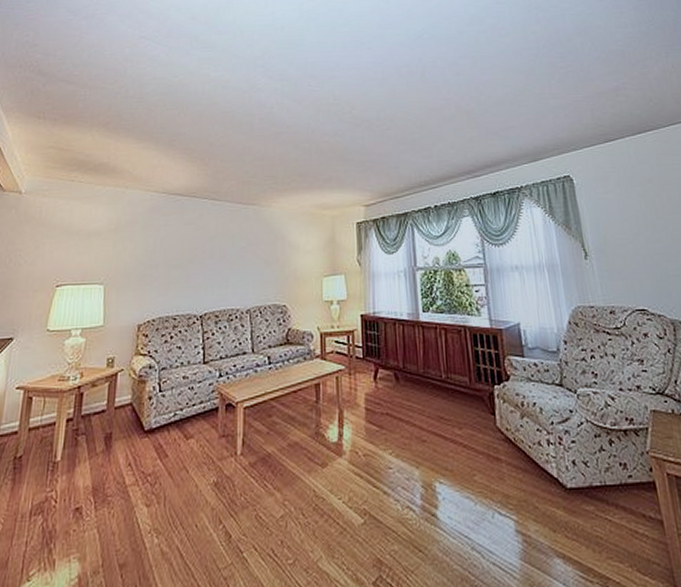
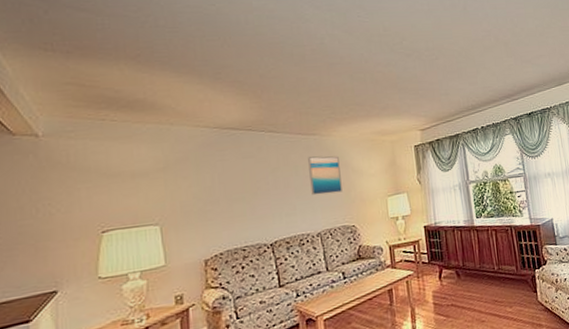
wall art: none [245,227,276,269] -> present [308,156,342,196]

